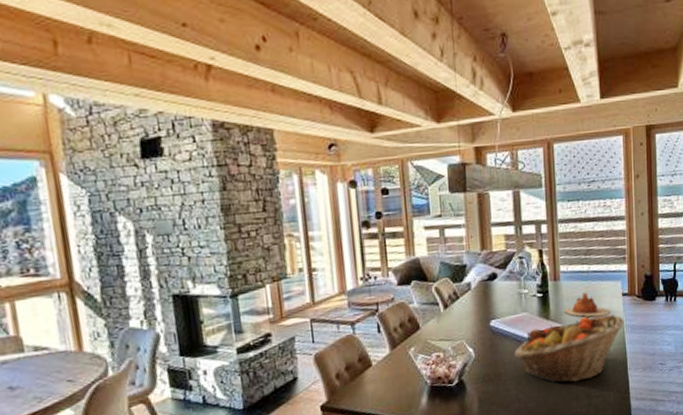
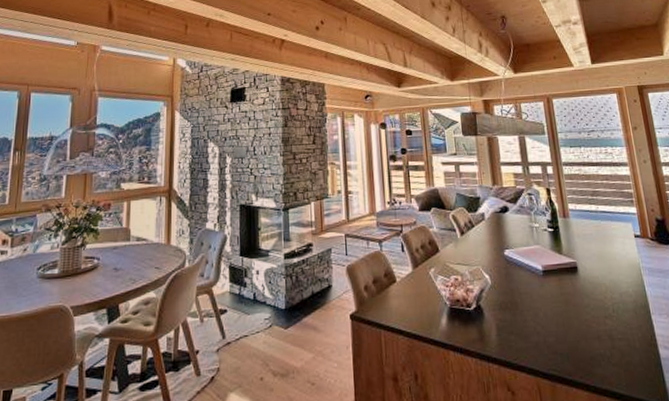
fruit basket: present [513,314,624,384] -> none [528,254,641,321]
teapot: present [564,292,611,317] -> none [576,231,625,256]

